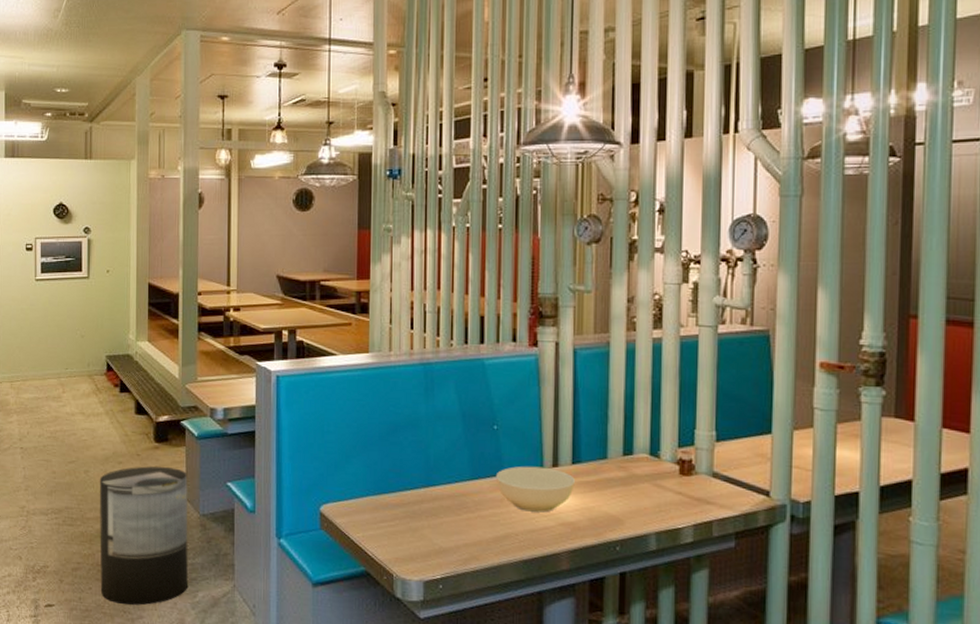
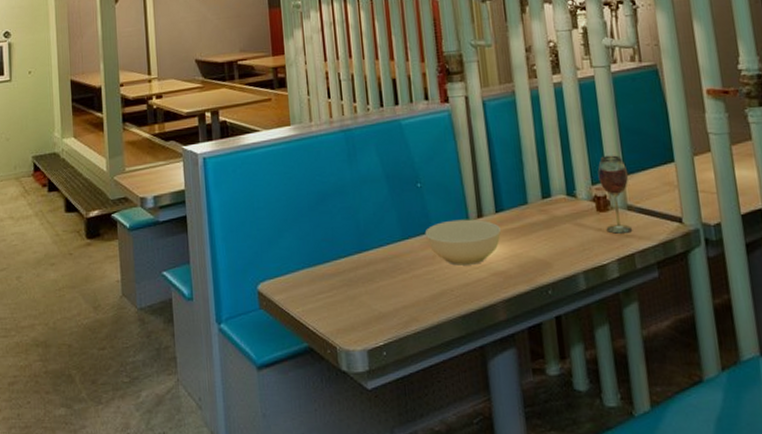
trash can: present [99,466,189,605] -> none [32,263,131,415]
wineglass: none [686,419,720,500] -> present [597,155,632,234]

